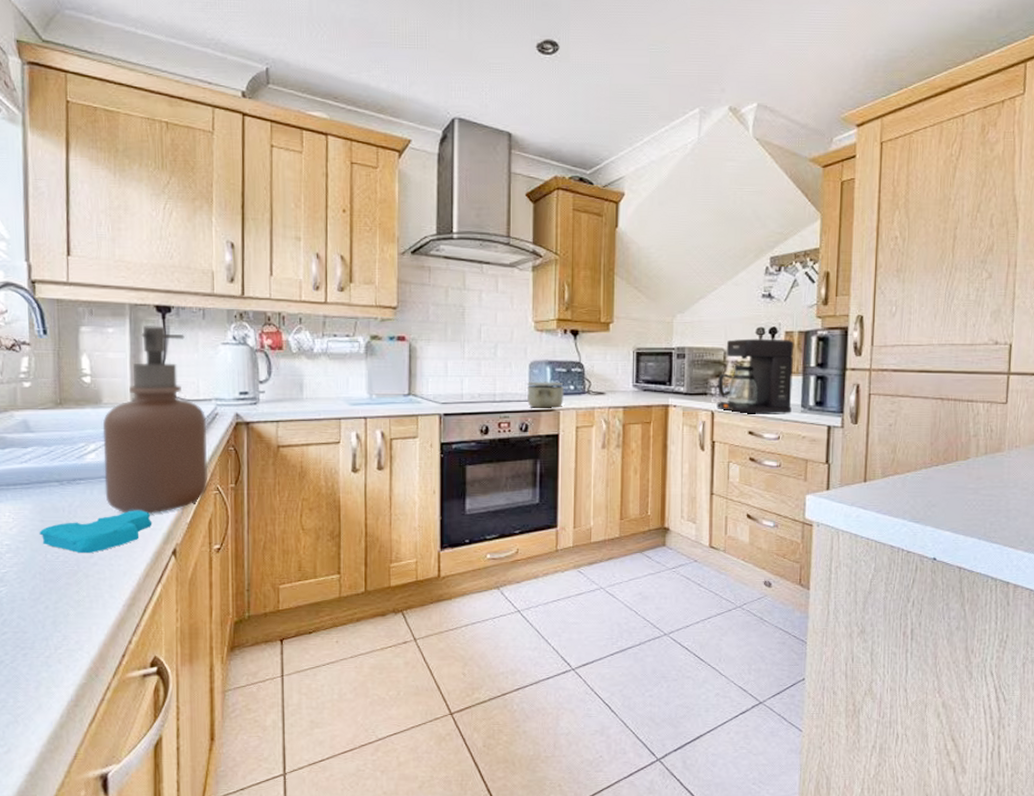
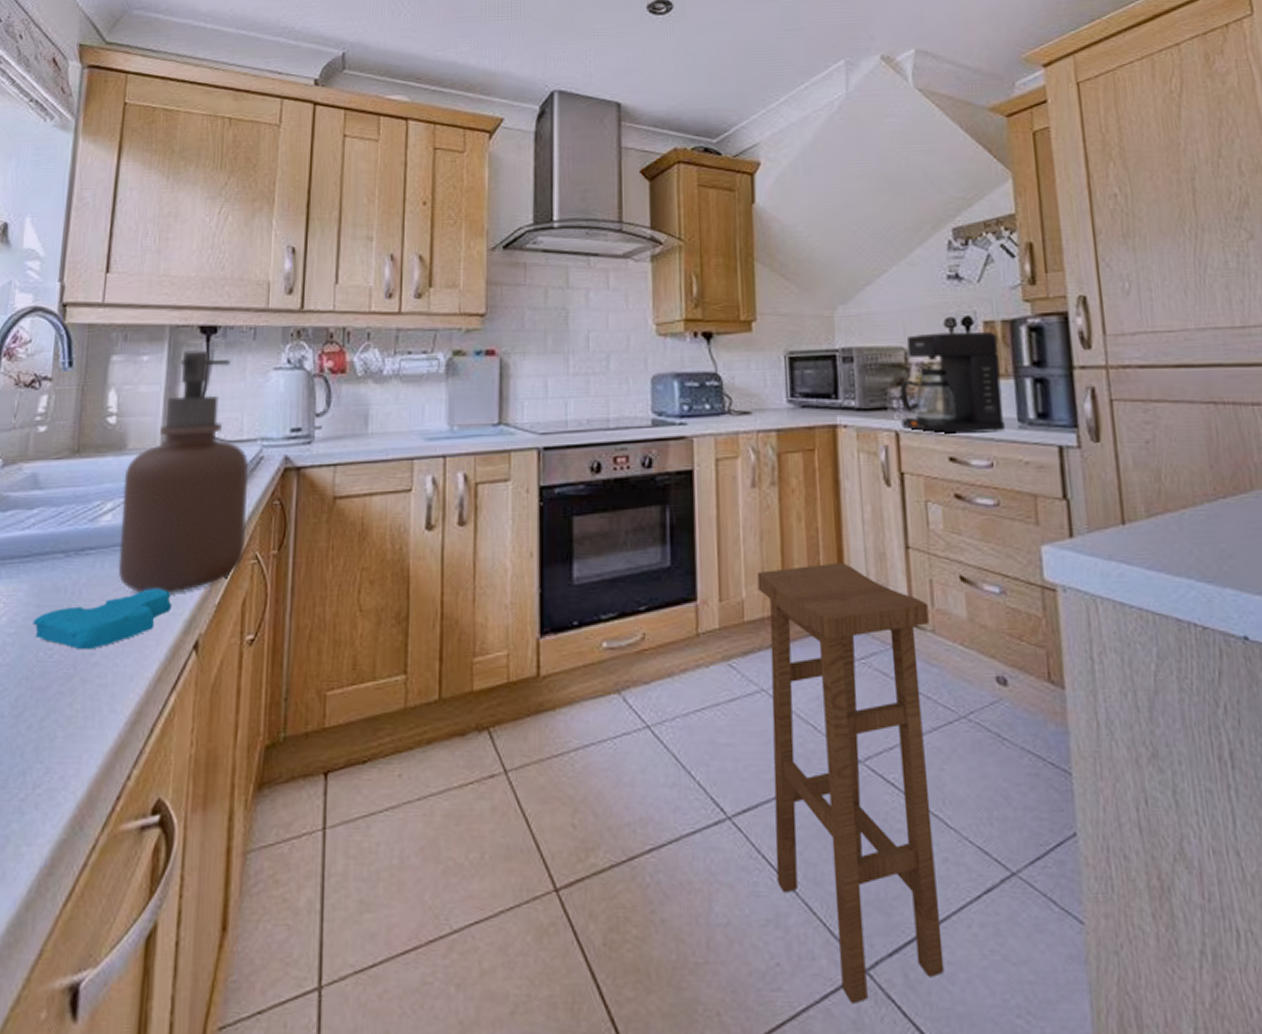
saucepan: present [526,381,564,409] -> none [648,400,698,437]
bar stool: none [602,503,723,779] -> present [757,562,945,1004]

